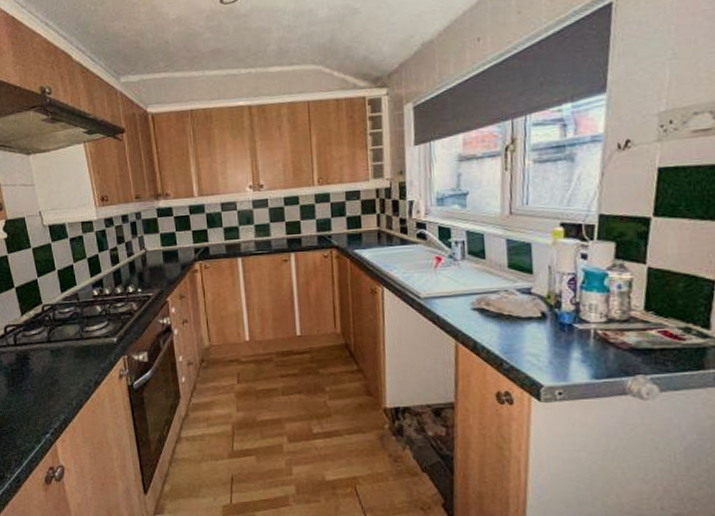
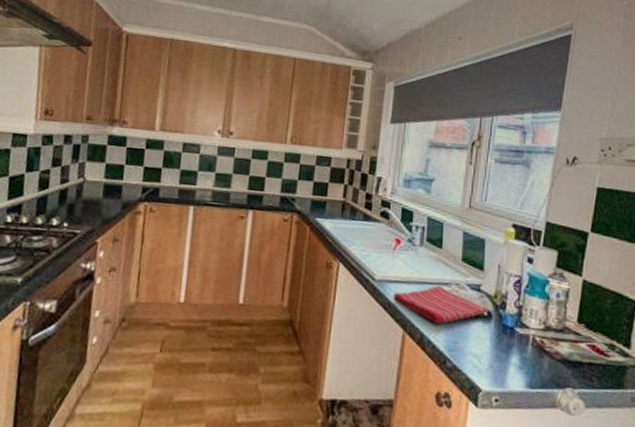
dish towel: none [441,295,540,331] -> present [393,286,487,325]

